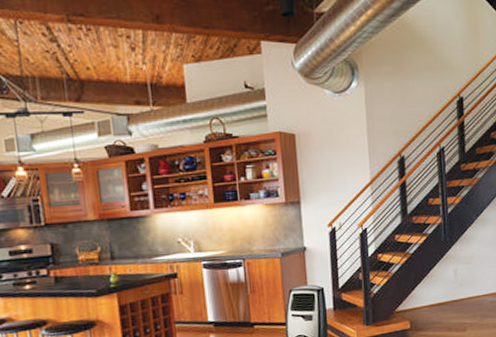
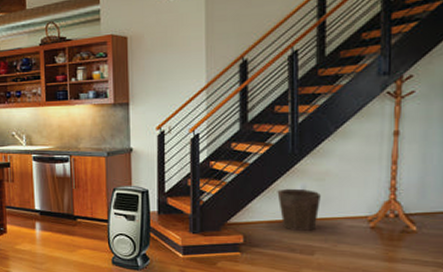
waste bin: none [435,272,469,311] -> present [277,188,321,231]

